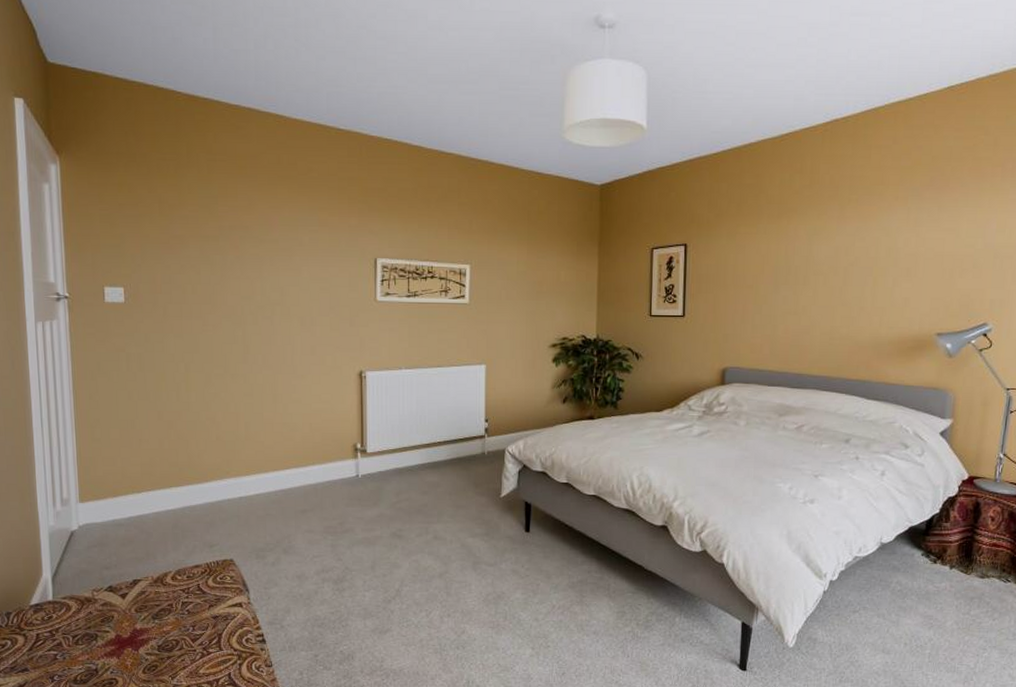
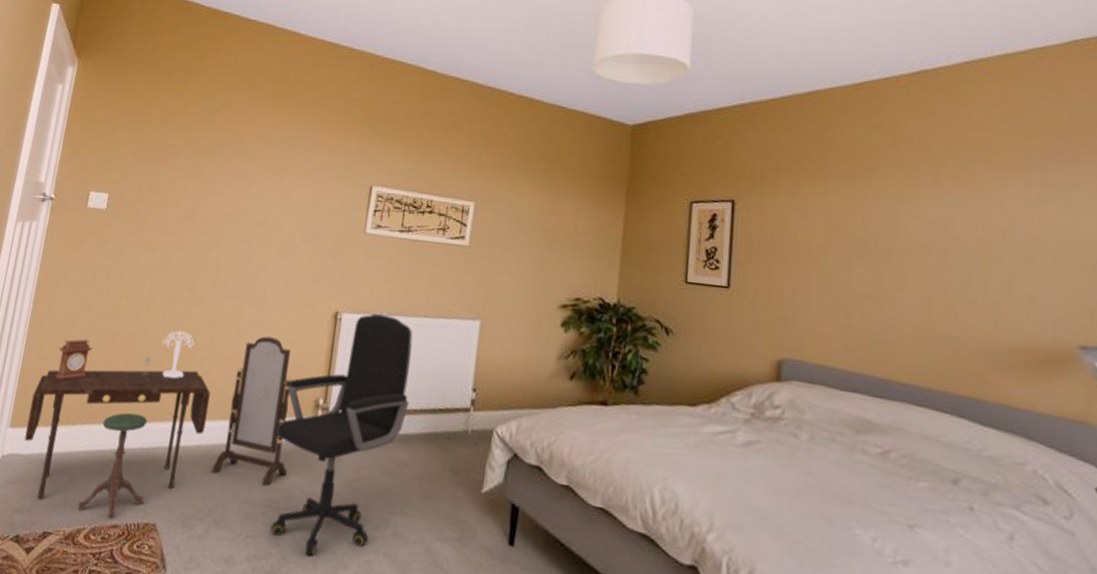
desk: none [94,399,338,561] -> present [24,331,292,519]
office chair: none [323,369,434,563] -> present [270,314,413,556]

